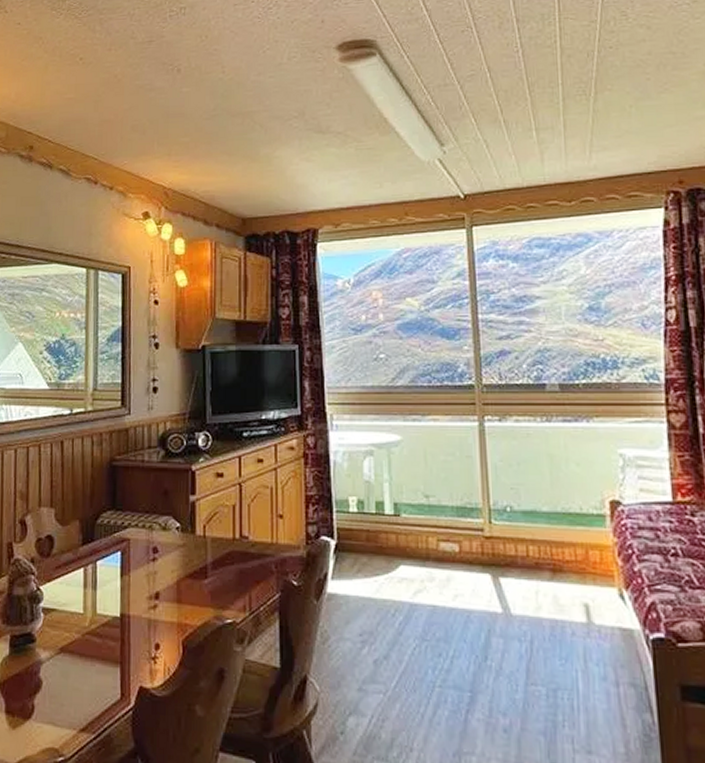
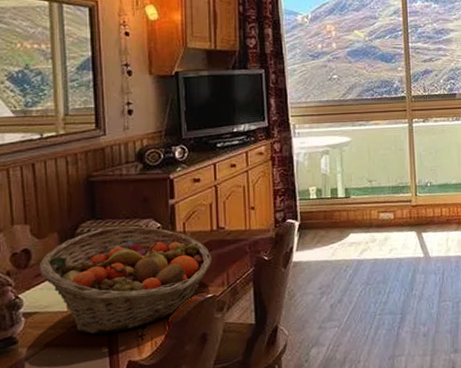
fruit basket: none [60,521,233,649] -> present [39,226,212,335]

